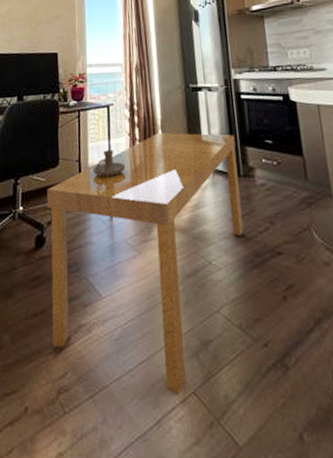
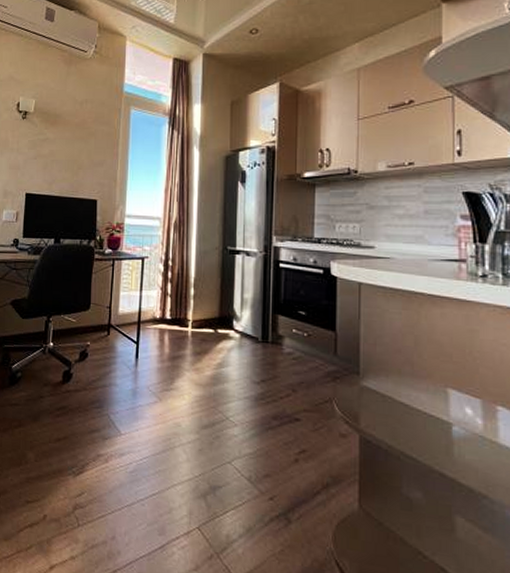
dining table: present [47,132,244,394] -> none [72,290,267,527]
candle holder: present [93,149,126,177] -> none [123,300,155,326]

